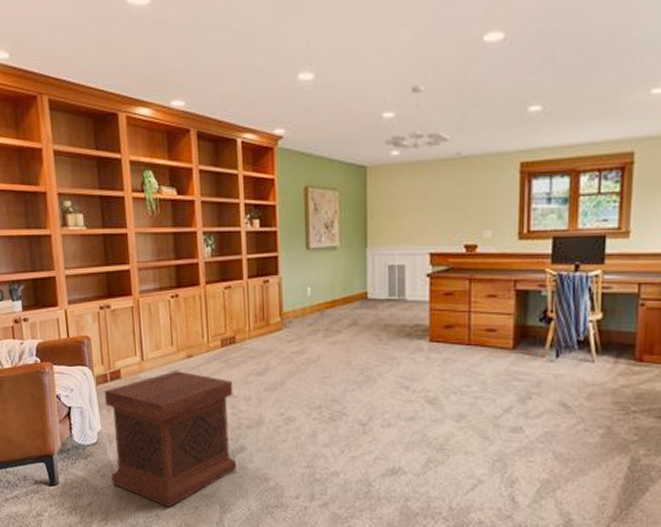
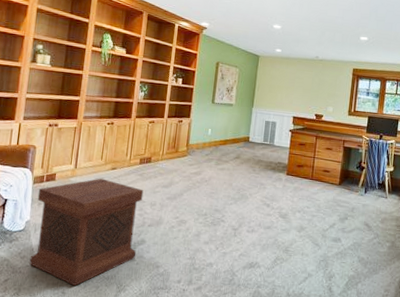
chandelier: present [385,85,451,151] -> none [273,12,314,51]

